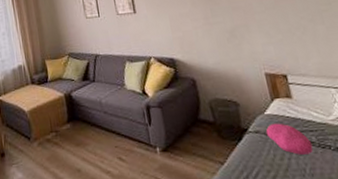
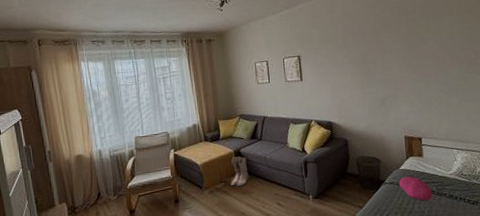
boots: none [62,101,83,138] -> present [230,156,249,187]

